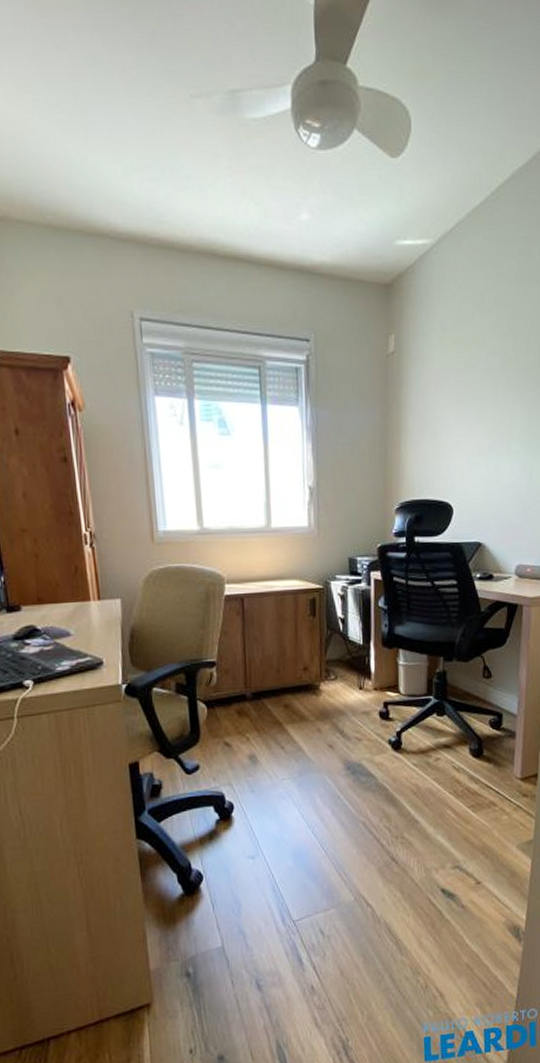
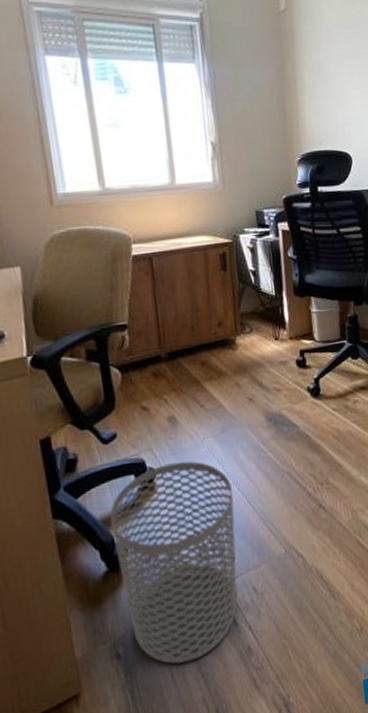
waste bin: none [188,799,307,991] -> present [109,461,238,664]

